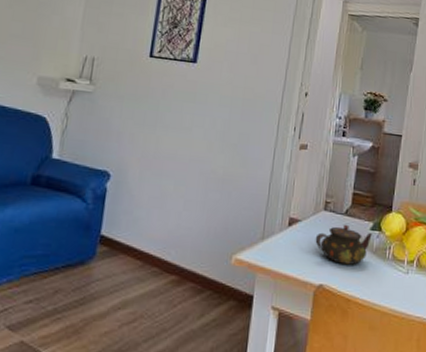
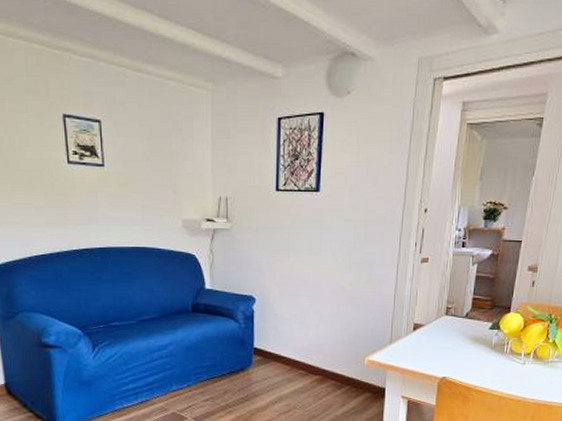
teapot: present [315,224,373,265] -> none [438,326,492,360]

